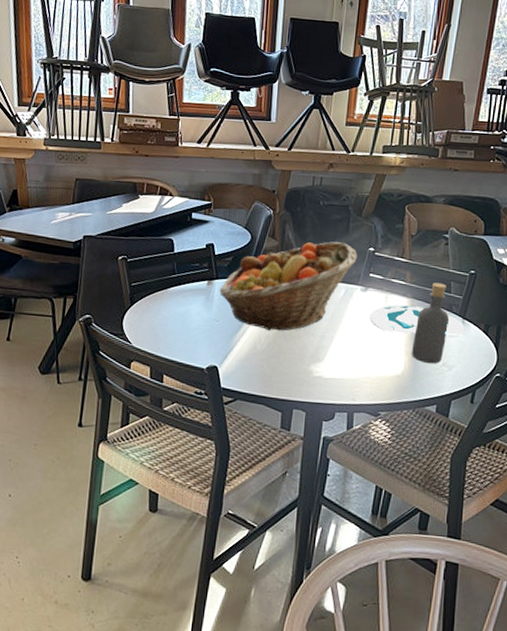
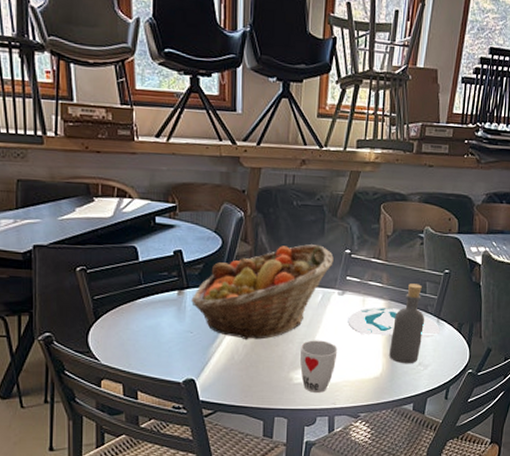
cup: none [320,334,359,388] -> present [300,340,338,393]

